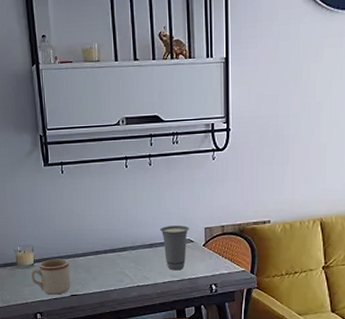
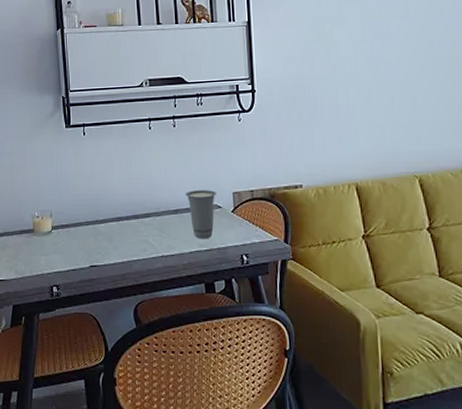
mug: present [30,259,71,295] -> none [47,225,91,265]

